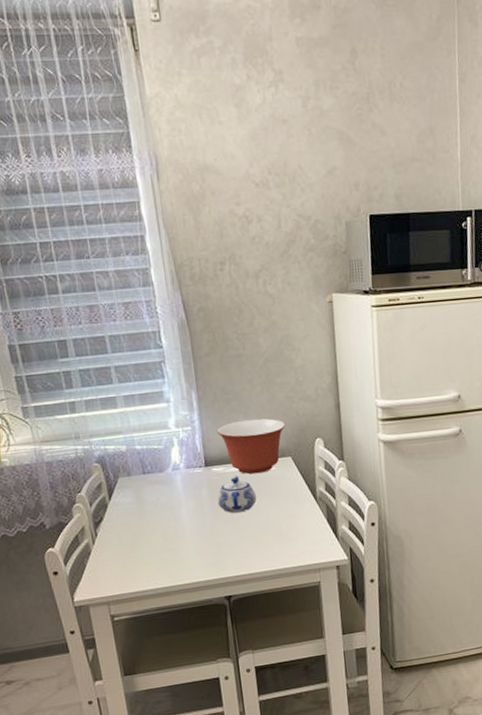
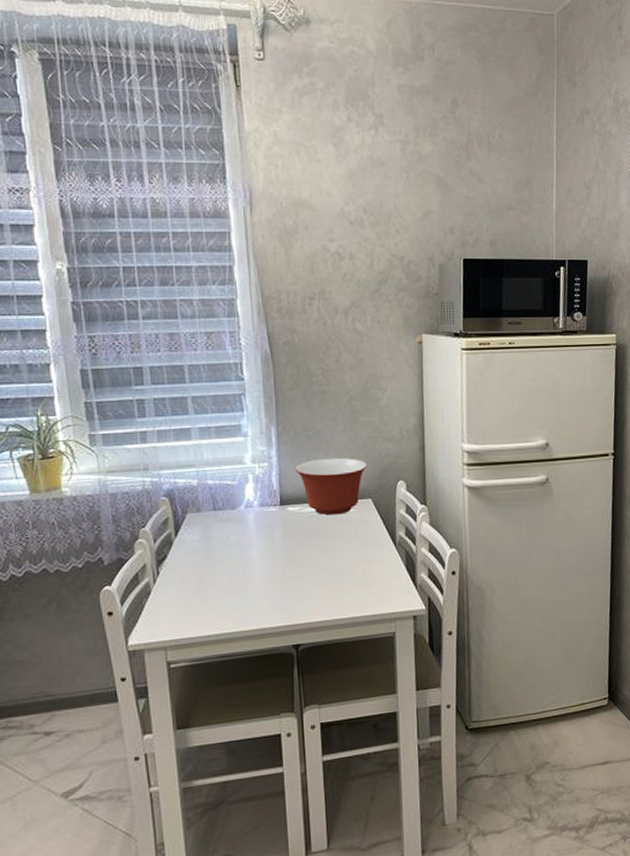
teapot: present [217,475,256,513] -> none [291,515,332,556]

